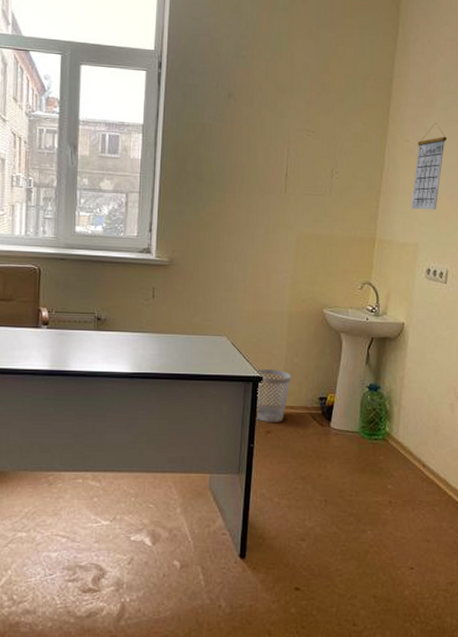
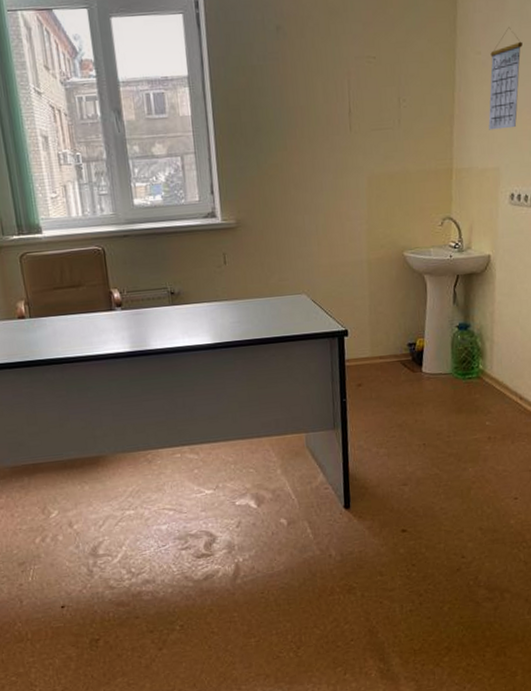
wastebasket: present [256,368,291,422] -> none [341,321,377,376]

